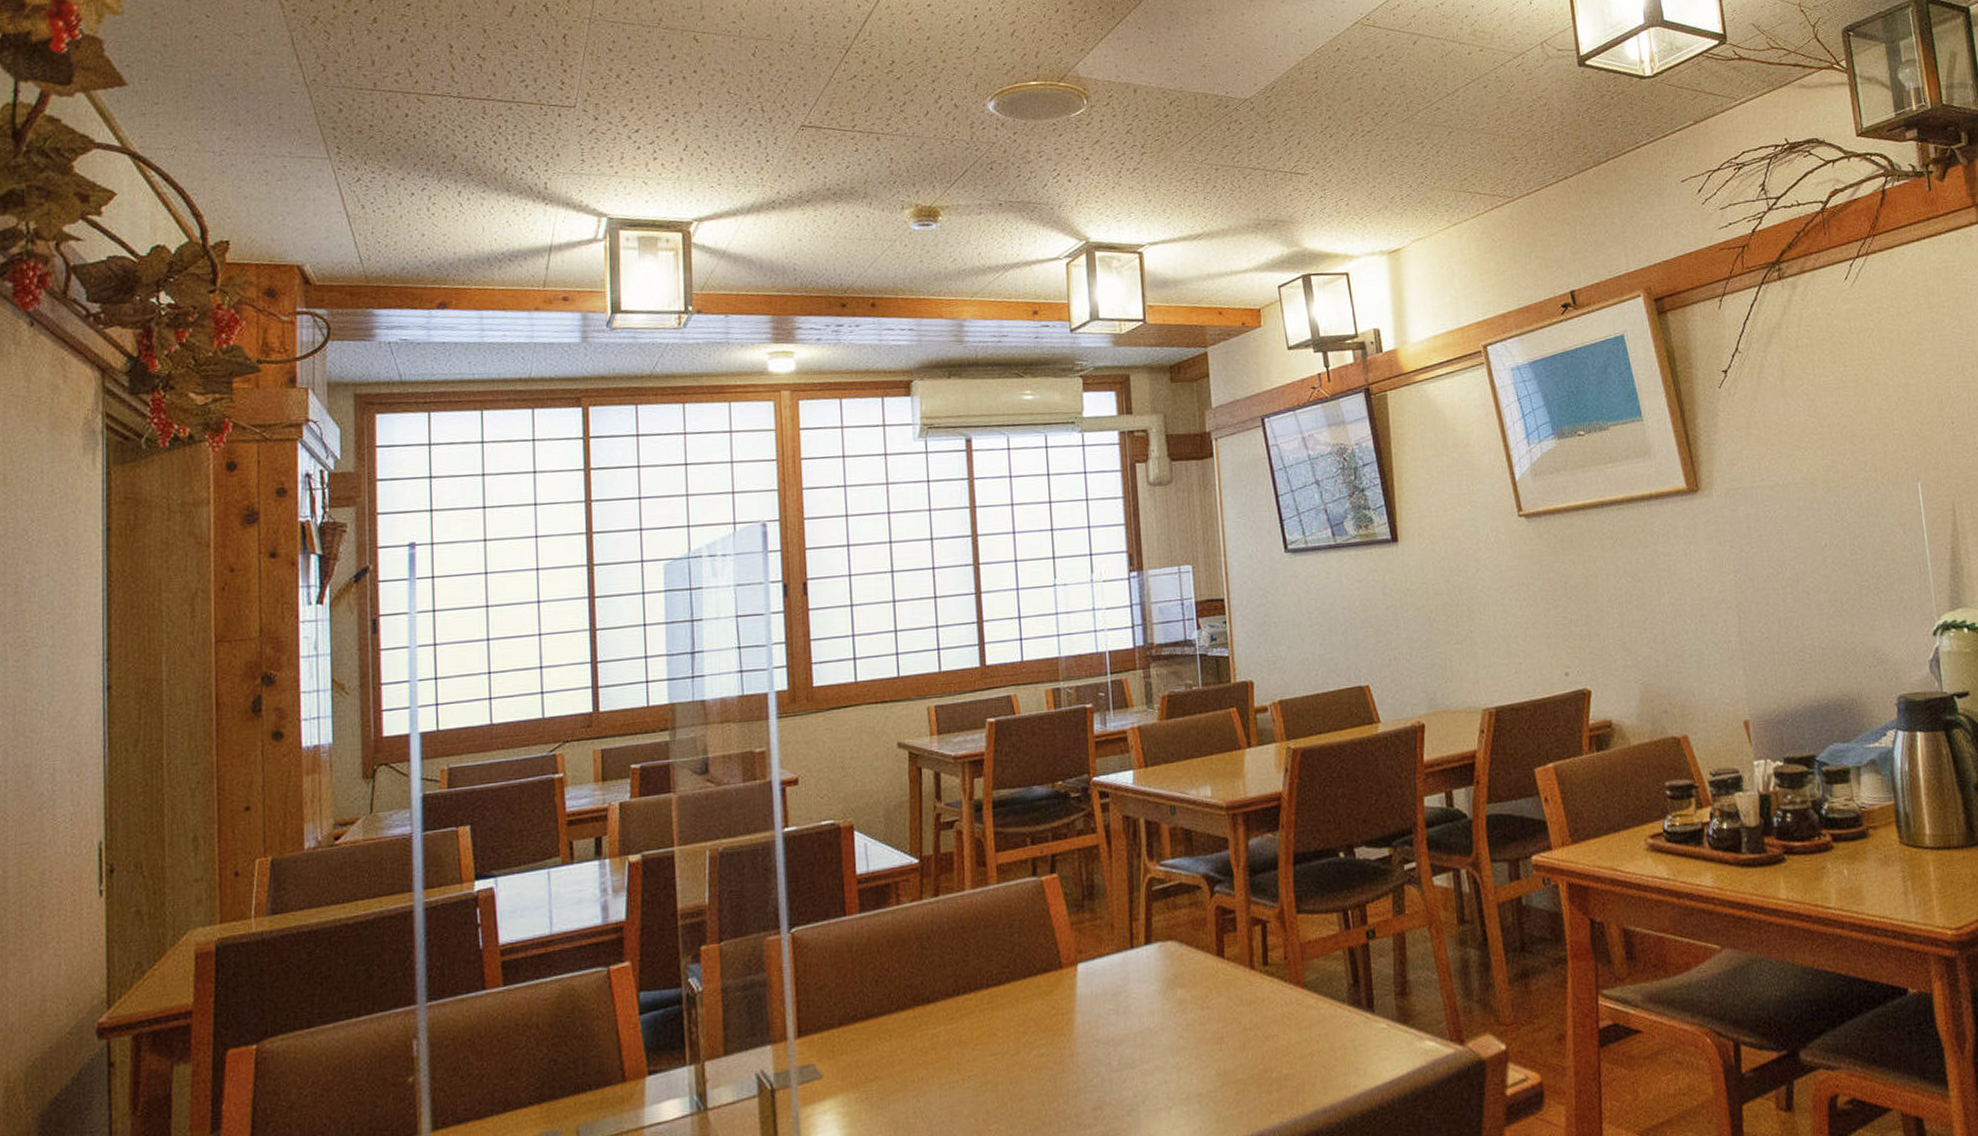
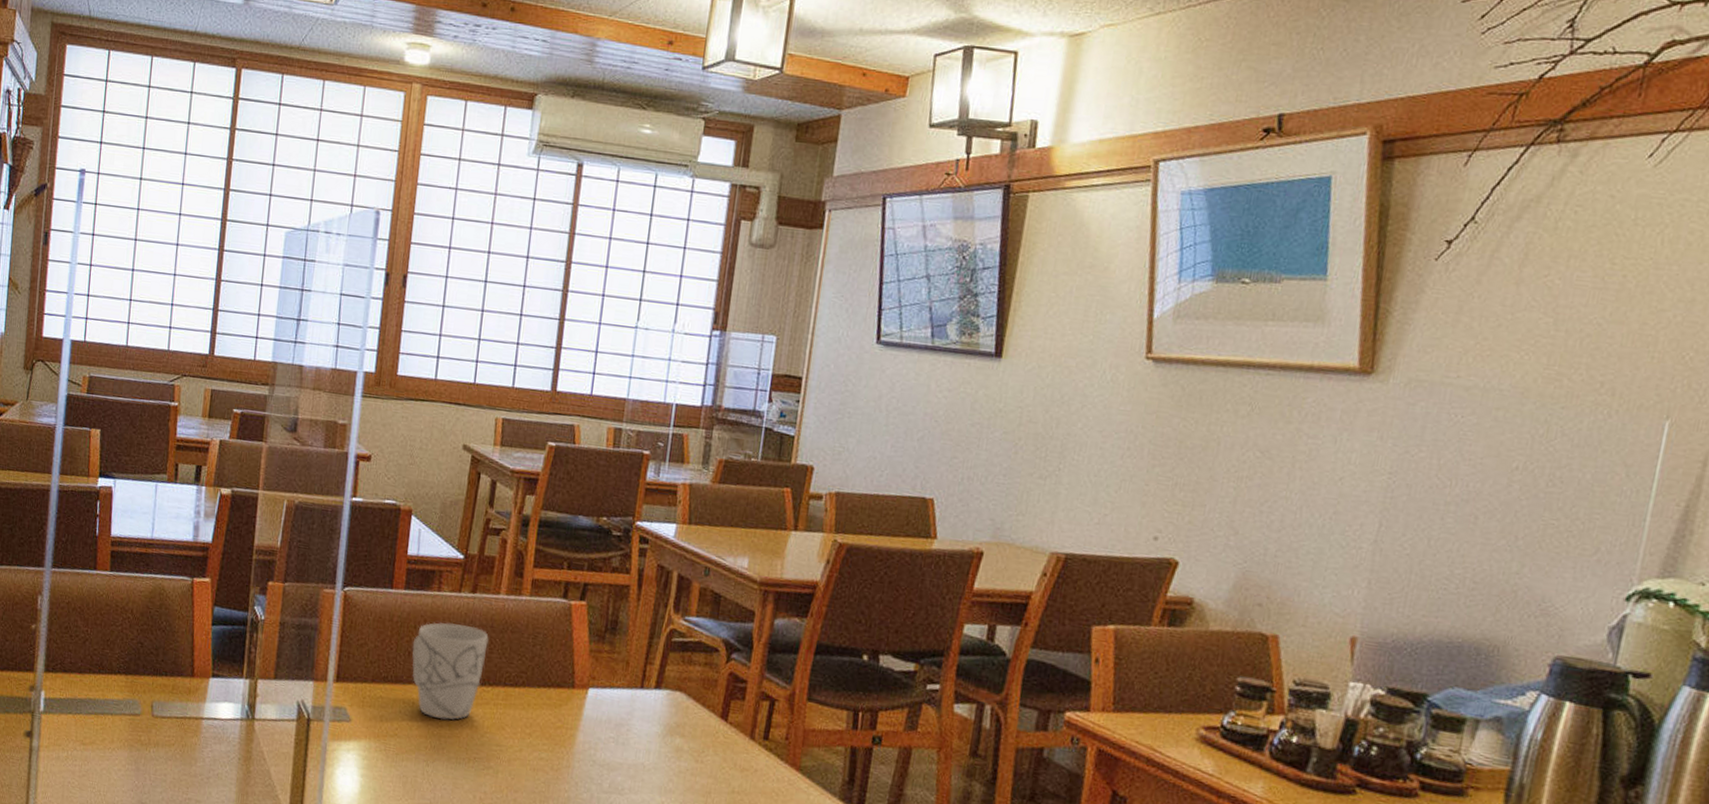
mug: none [878,932,962,1046] -> present [412,622,489,720]

